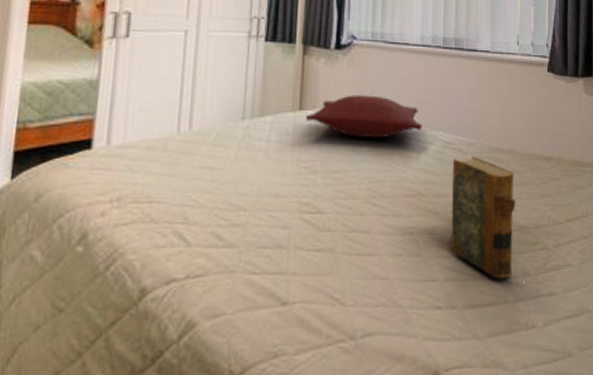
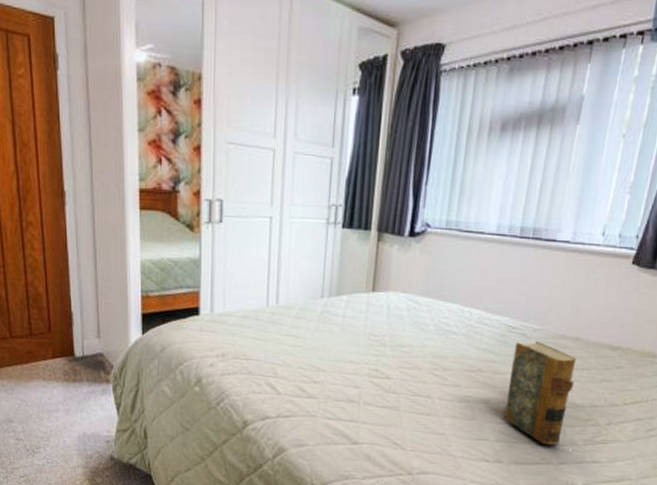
pillow: present [306,95,422,139] -> none [378,280,489,320]

